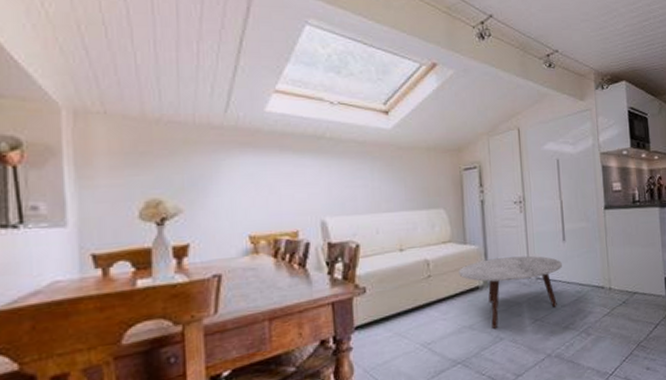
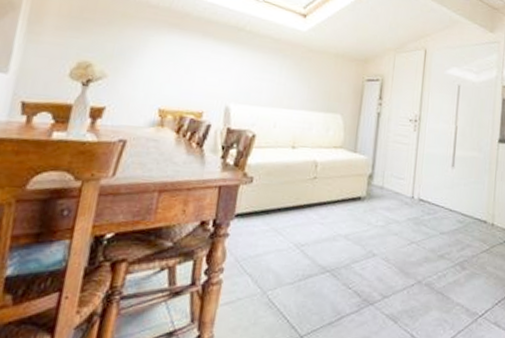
coffee table: present [459,255,562,329] -> none [344,171,447,243]

